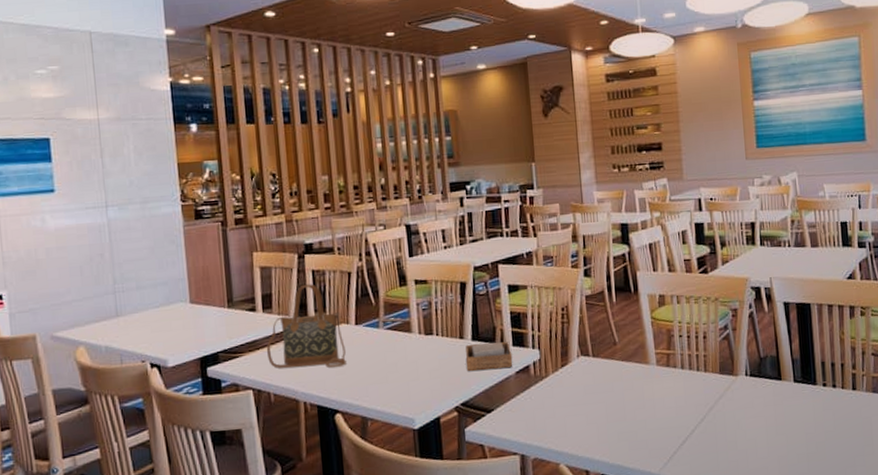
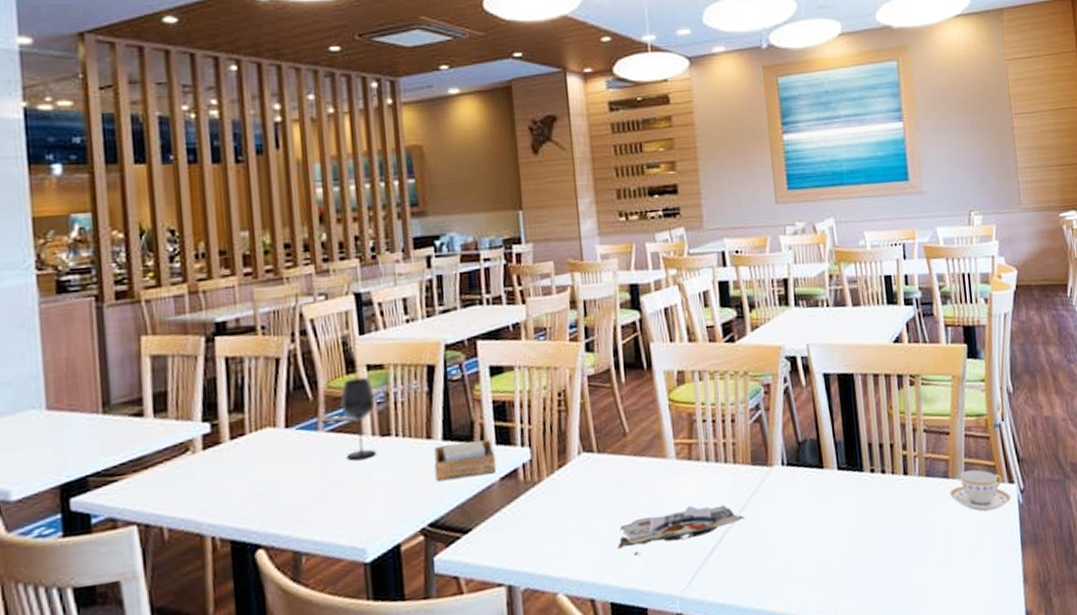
handbag: present [266,284,346,369] -> none [158,375,272,494]
wine glass: none [395,289,422,353] -> present [340,377,376,461]
food tray: none [607,403,713,439] -> present [617,505,745,556]

